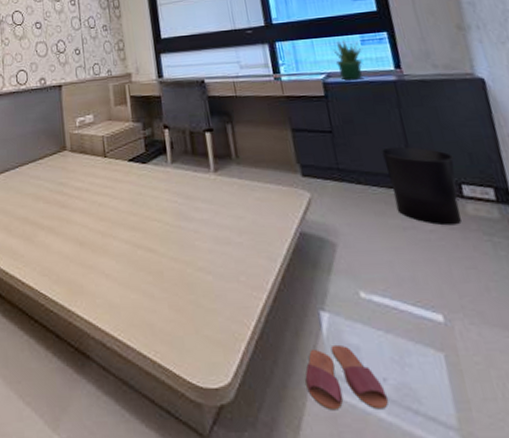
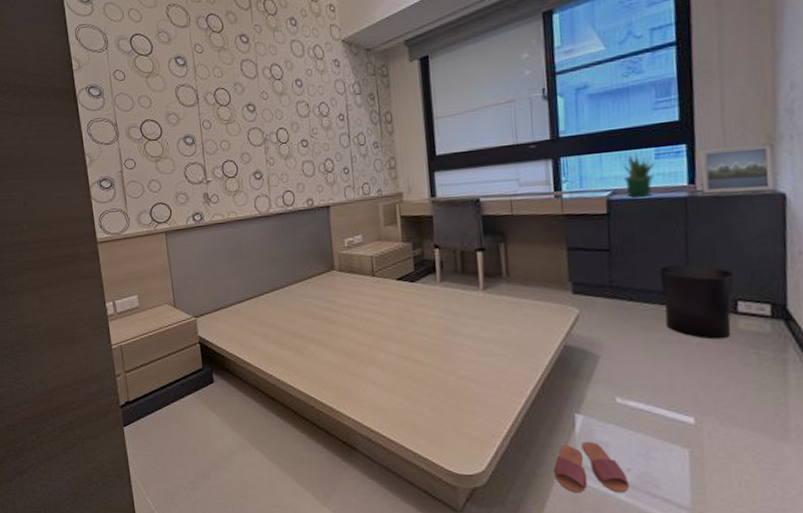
picture frame: none [400,32,476,79] -> present [699,143,777,194]

